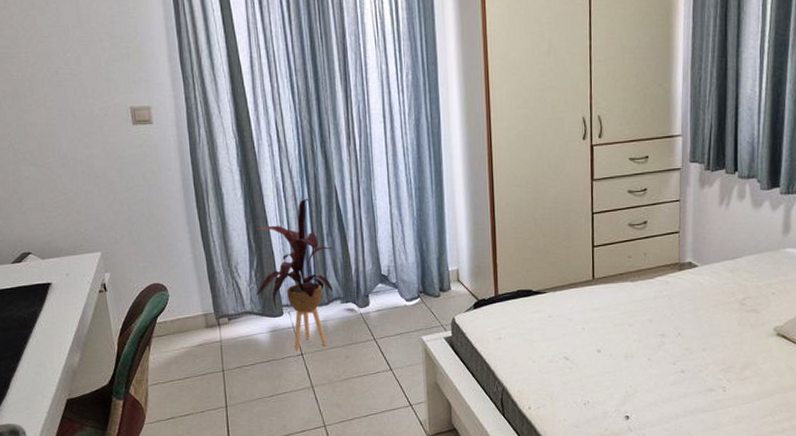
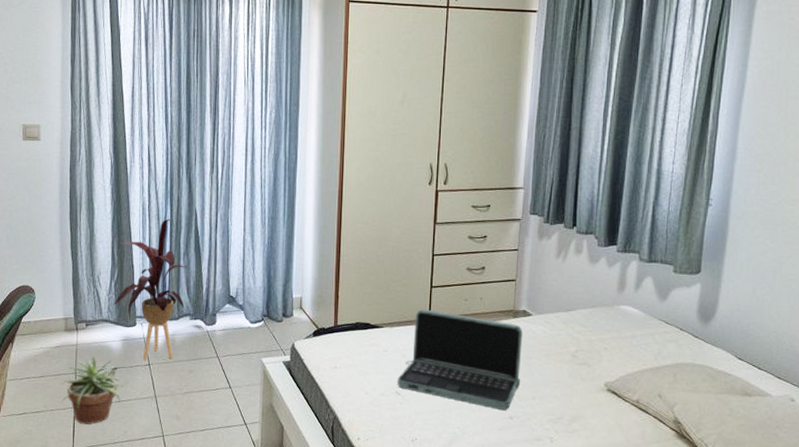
potted plant: none [211,351,278,423] -> present [61,356,124,425]
laptop: none [565,270,691,365] -> present [397,309,523,410]

